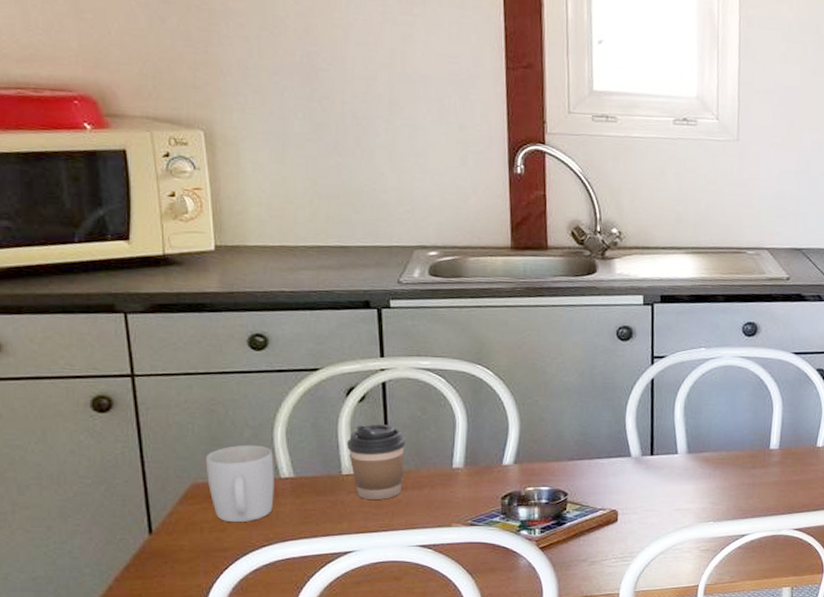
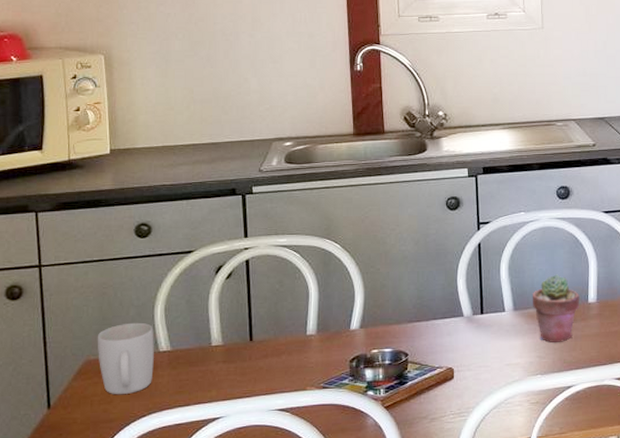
coffee cup: present [346,423,406,499] -> none [215,297,267,368]
potted succulent: none [708,417,761,489] -> present [532,274,580,342]

